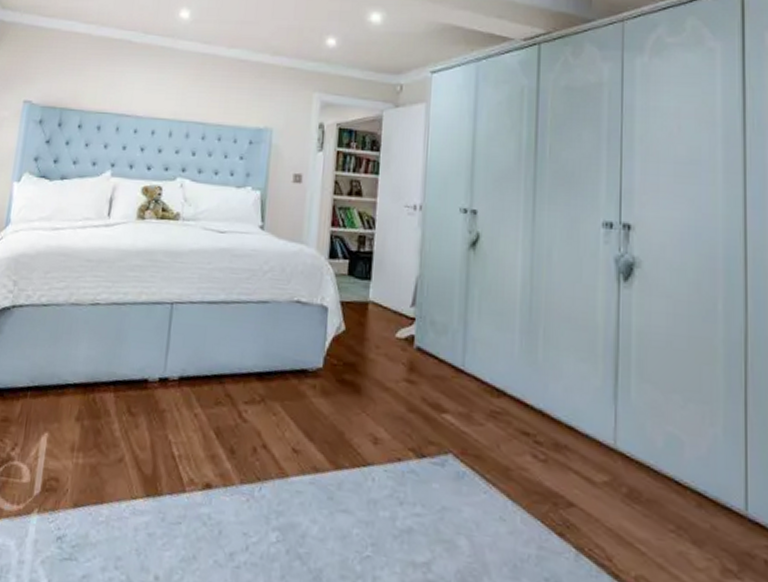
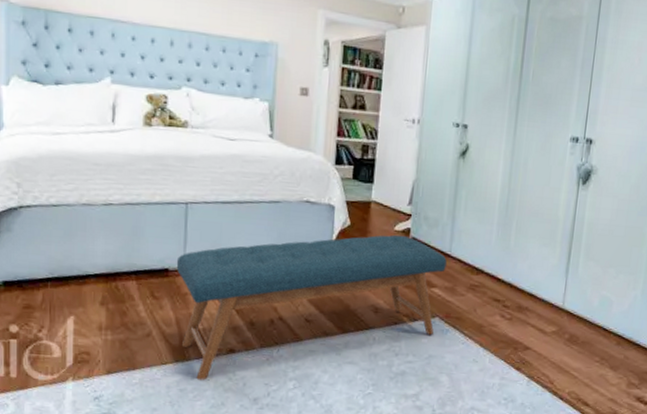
bench: none [155,343,460,523] -> present [176,234,447,380]

